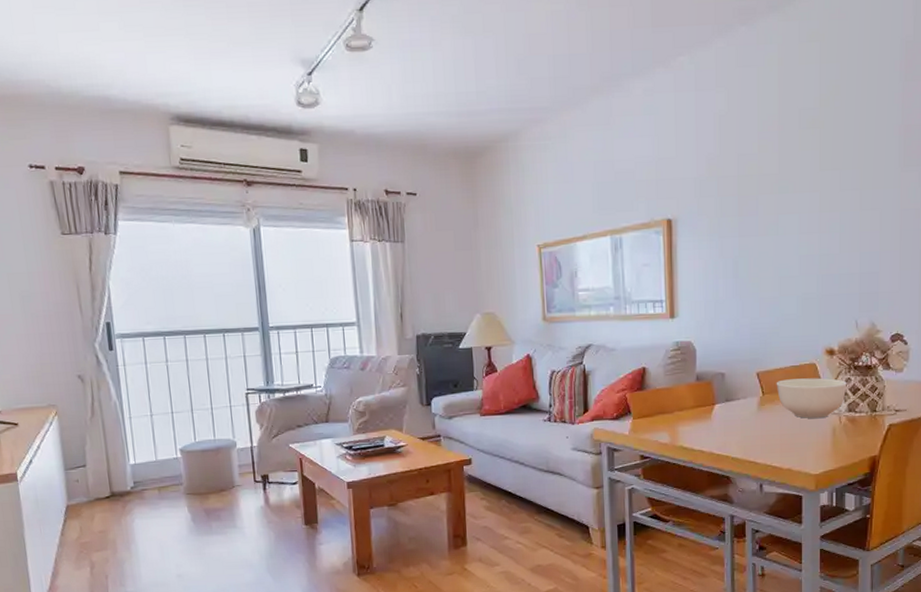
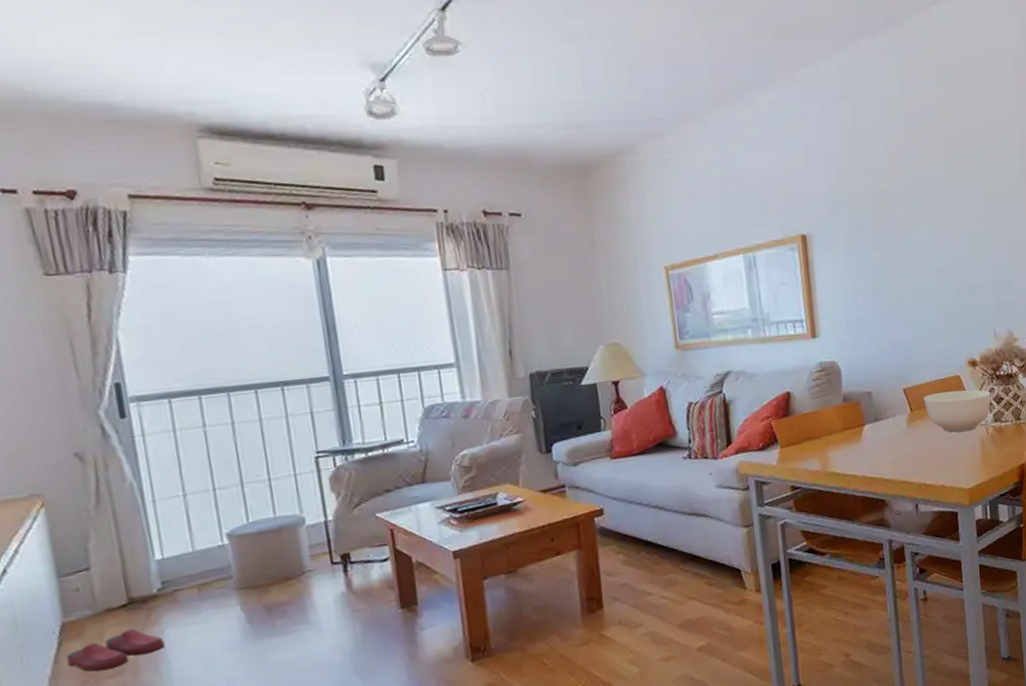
slippers: none [68,516,135,545] -> present [65,629,165,672]

